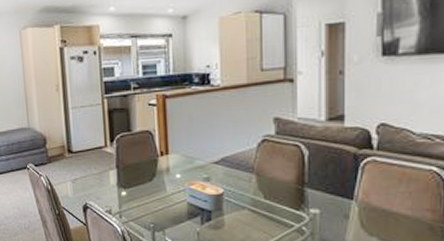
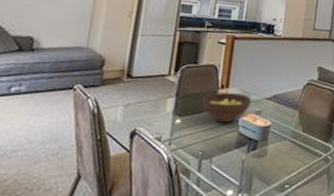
fruit bowl: none [143,159,197,193] -> present [202,92,252,123]

